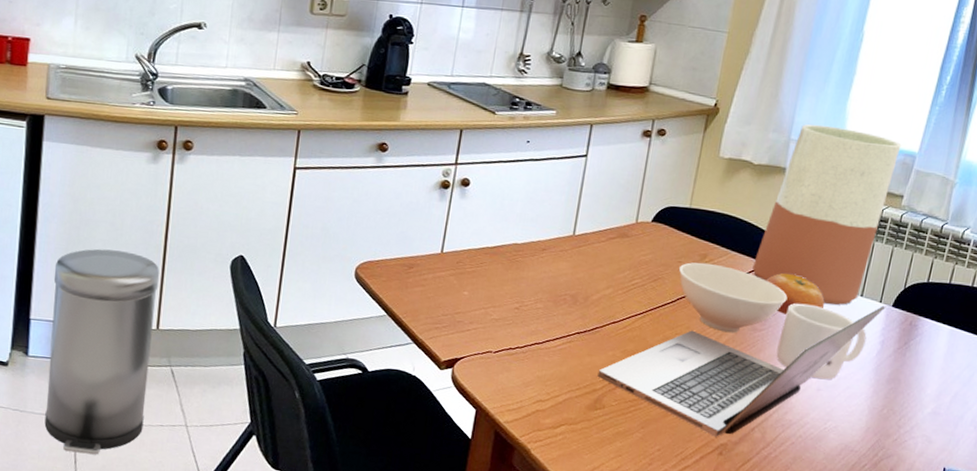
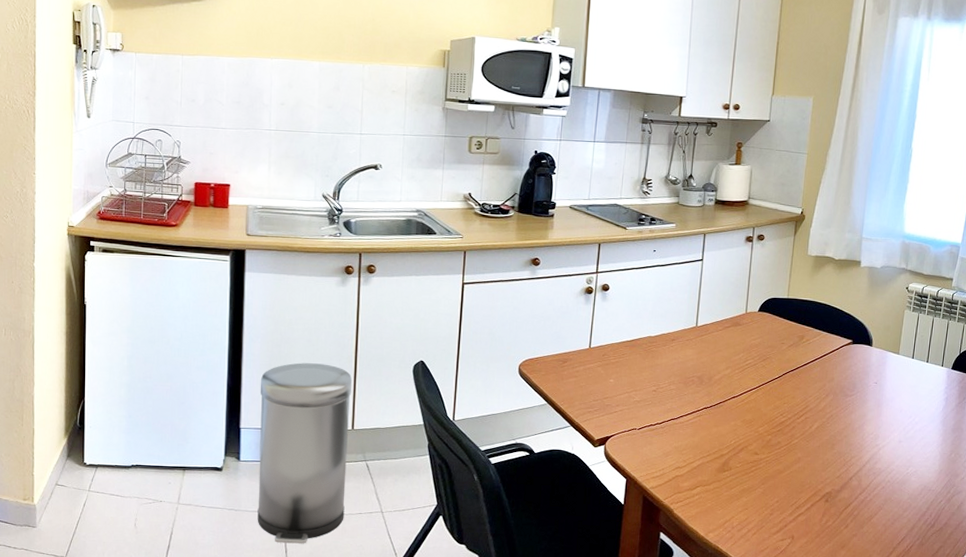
laptop: present [597,306,886,437] -> none [724,369,947,487]
bowl: present [678,262,788,333] -> none [782,342,870,400]
vase: present [752,124,902,305] -> none [841,224,948,371]
fruit: present [765,273,825,315] -> none [852,347,899,381]
mug: present [776,303,867,380] -> none [864,371,934,433]

